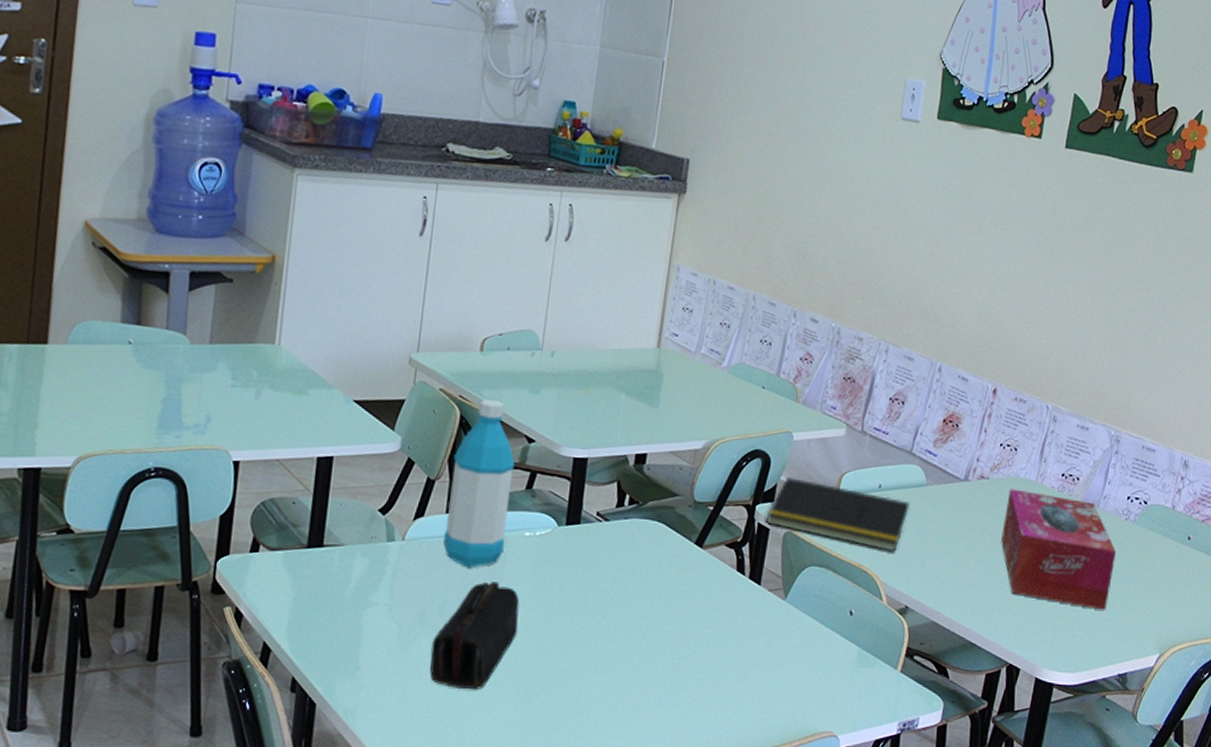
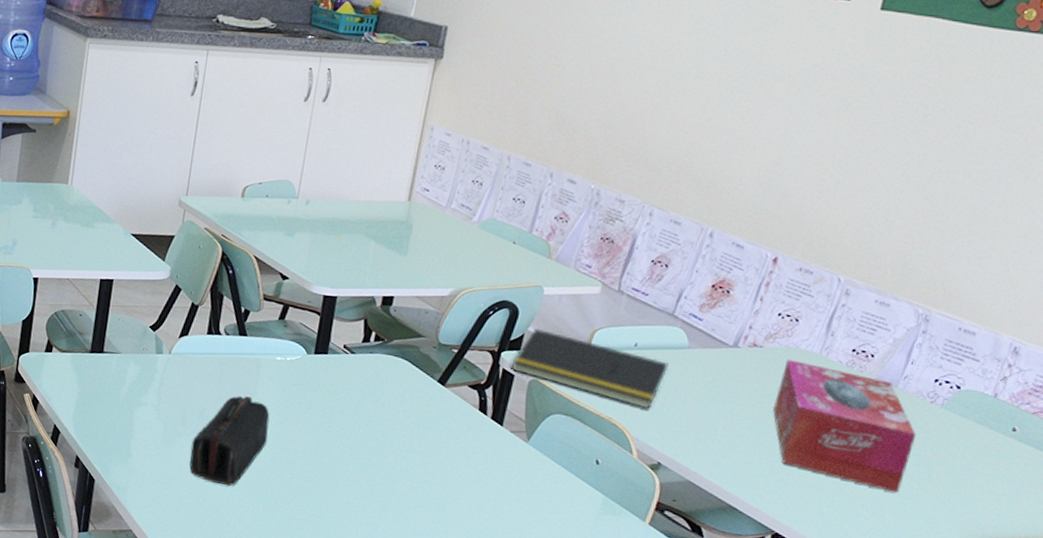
water bottle: present [443,399,515,568] -> none [204,239,270,383]

